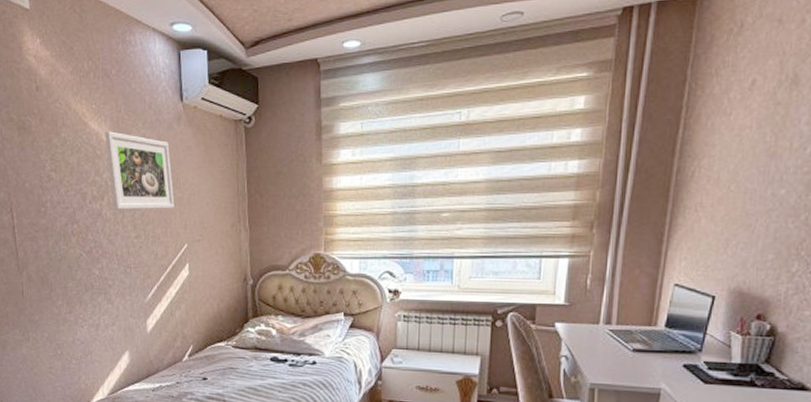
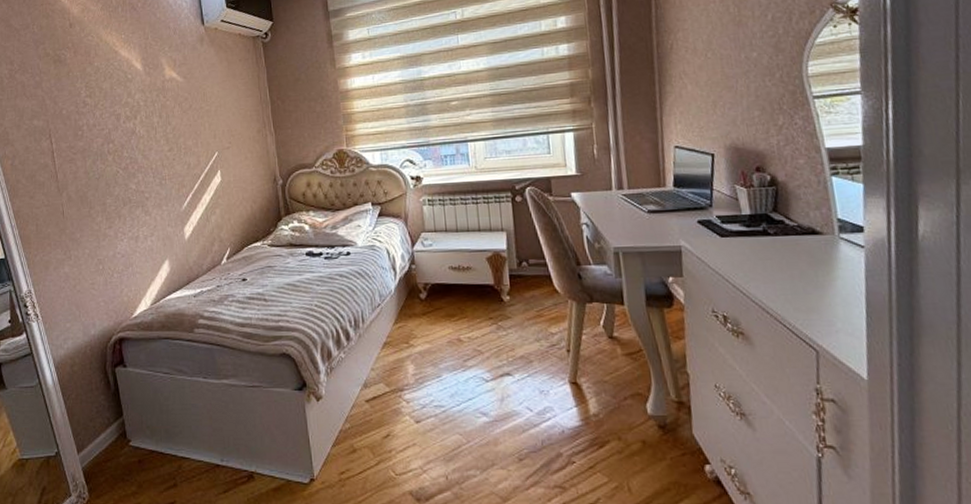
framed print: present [105,131,175,210] -> none [134,56,203,127]

